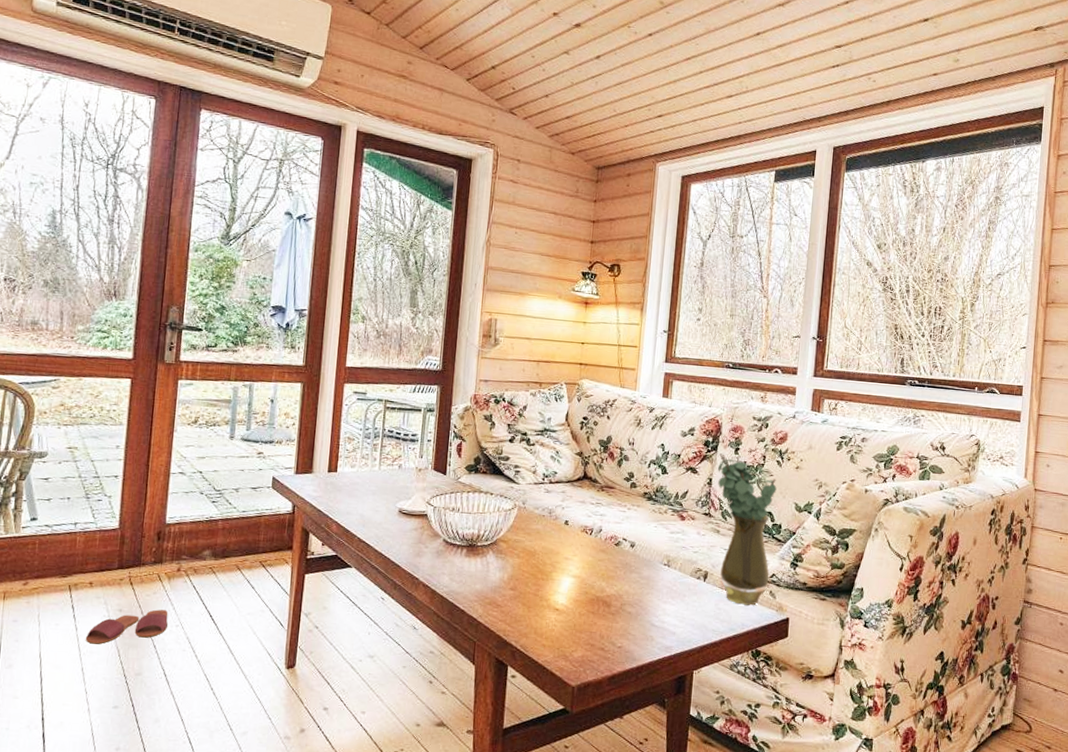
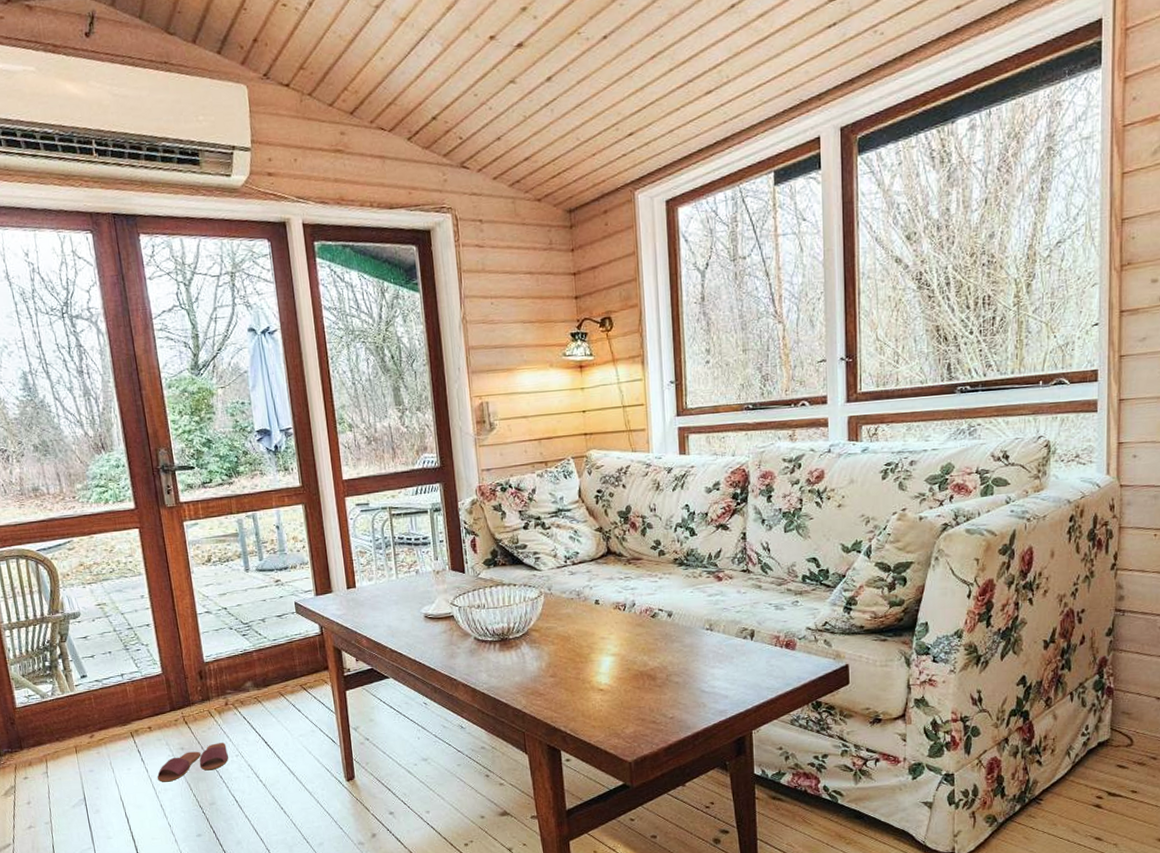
vase: present [718,453,777,606] -> none [750,504,822,658]

